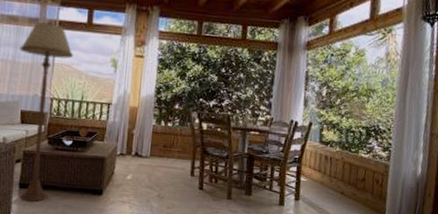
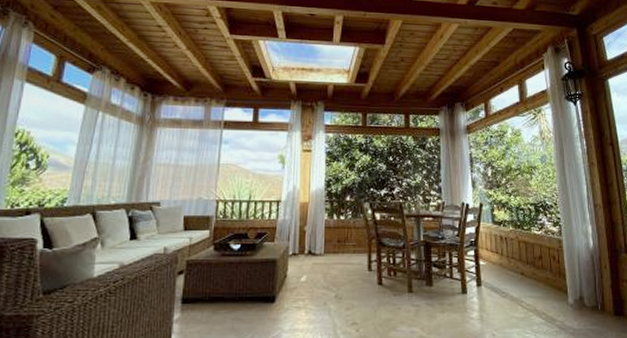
floor lamp: present [19,22,73,202] -> none [181,123,239,319]

